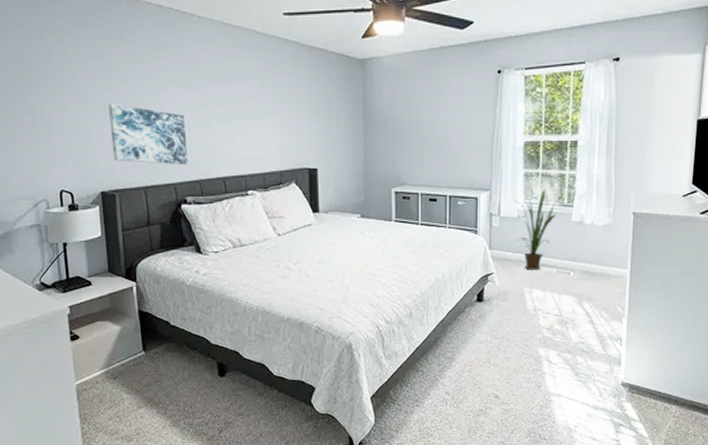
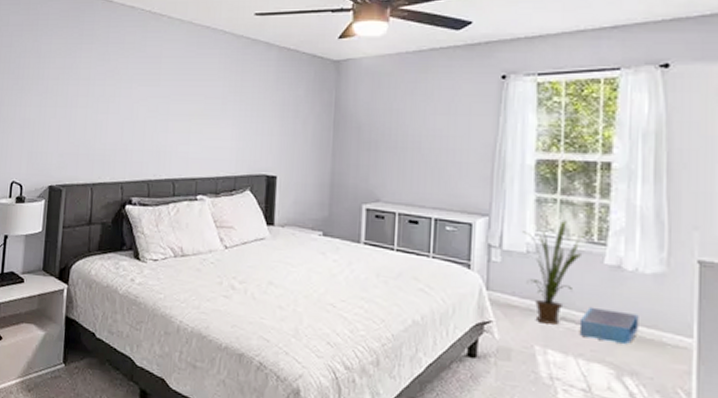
wall art: present [107,103,189,165] -> none [66,98,141,164]
storage bin: none [554,254,594,278] -> present [579,306,639,344]

